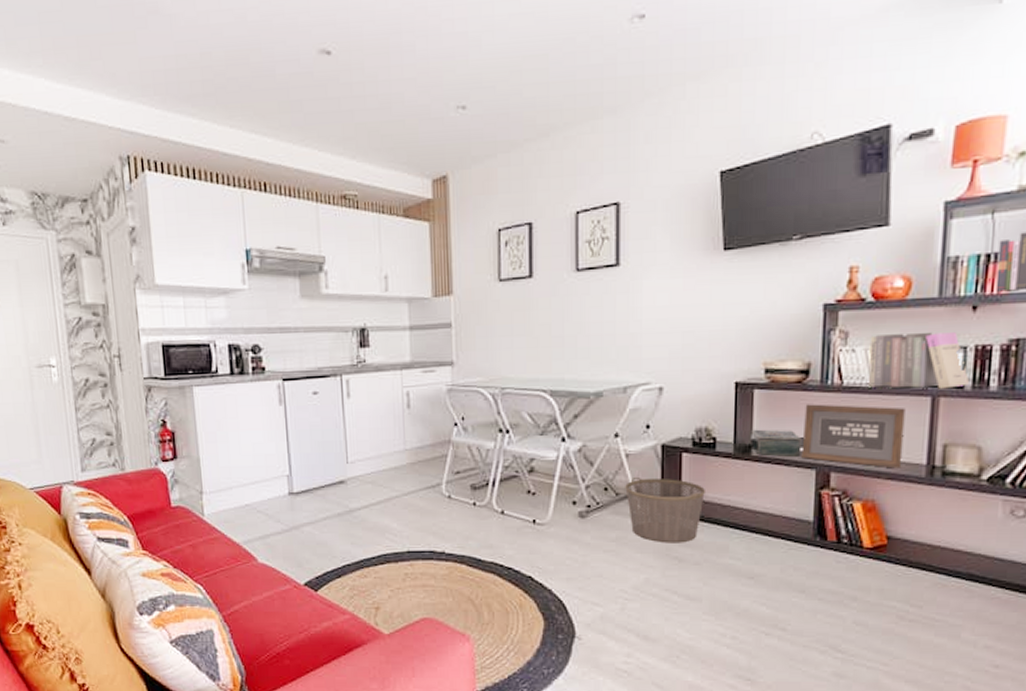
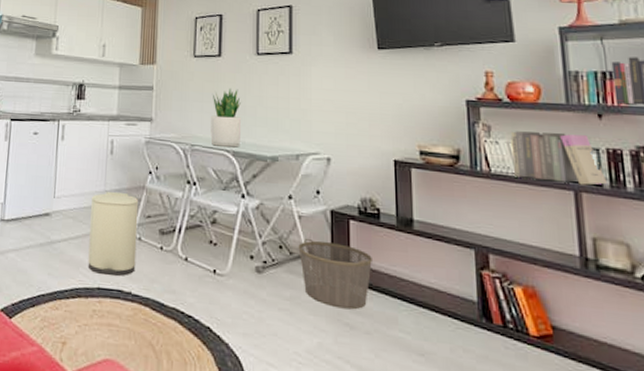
pedal bin: none [391,450,447,537] -> present [88,192,139,276]
planter: none [523,316,560,387] -> present [211,89,242,148]
decorative box: present [750,429,802,457] -> none [411,204,459,235]
picture frame: present [801,404,906,469] -> none [458,186,556,257]

